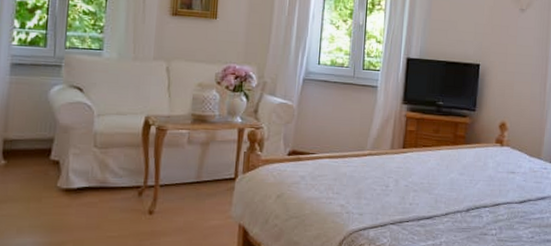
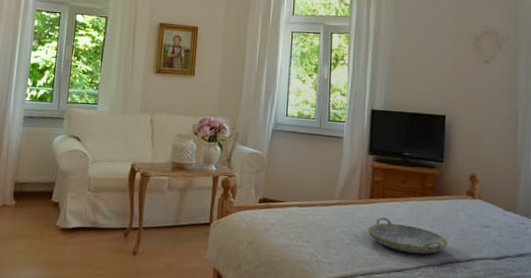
serving tray: none [399,167,476,201] -> present [367,217,447,254]

